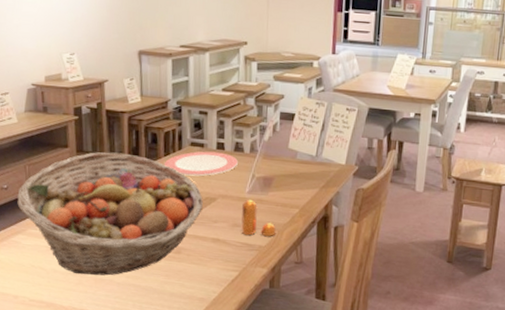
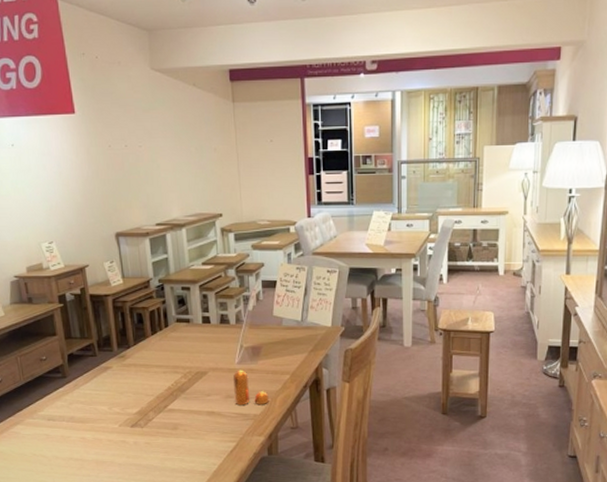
fruit basket: present [17,152,203,276] -> none [12,336,195,459]
plate: present [163,151,238,177] -> none [152,326,225,352]

